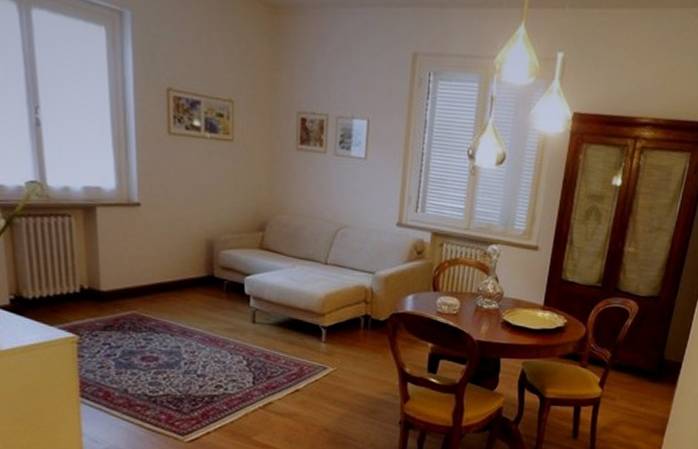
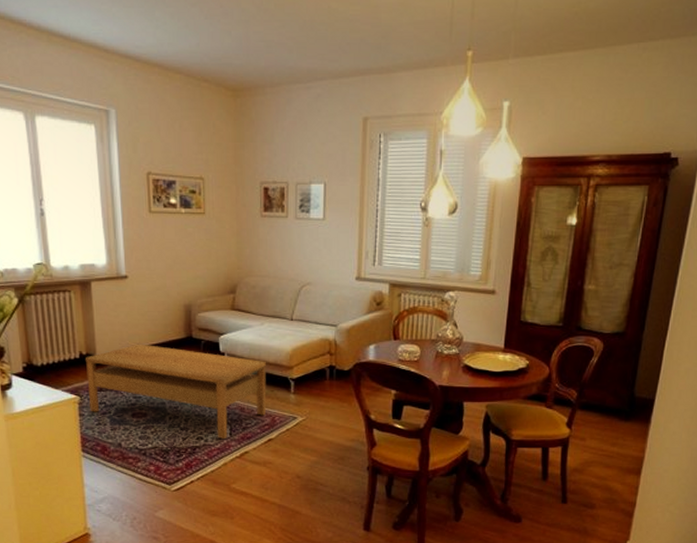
coffee table: none [86,280,296,388] -> present [85,343,266,439]

